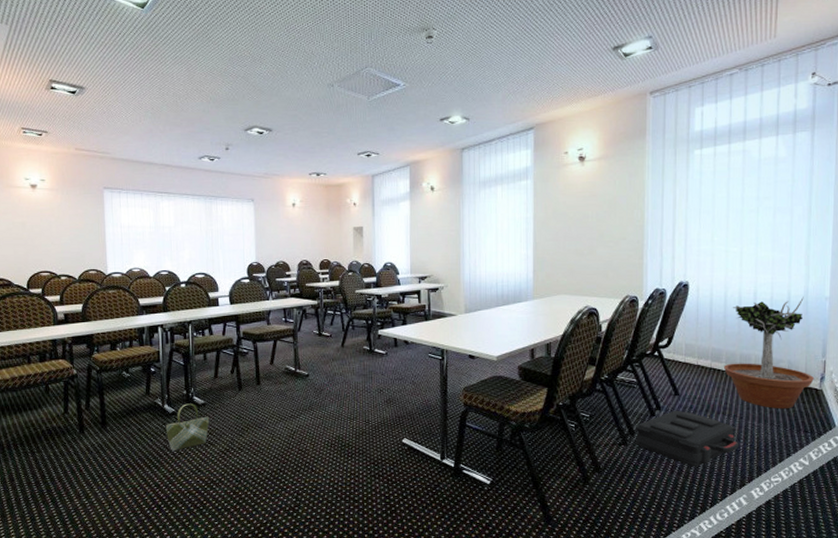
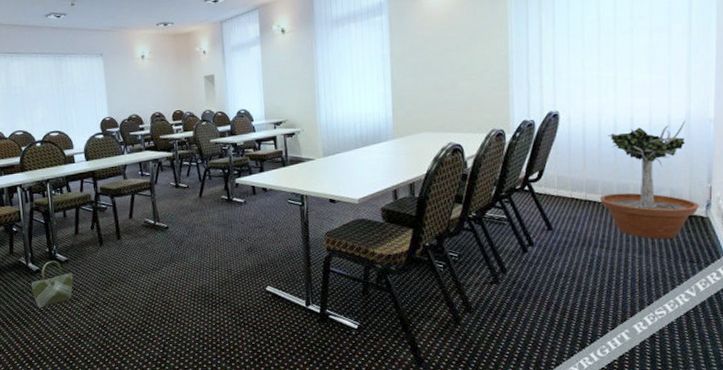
briefcase: present [635,410,739,467] -> none [506,245,620,303]

